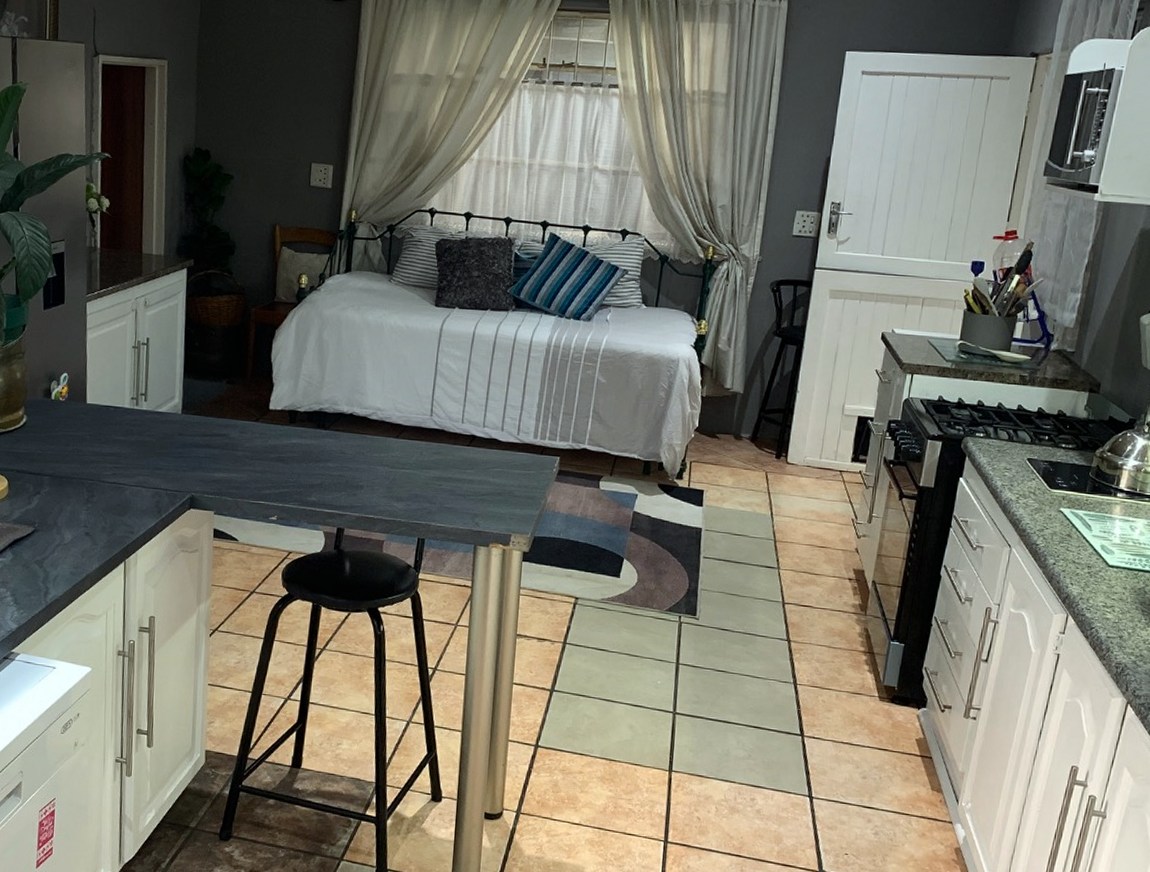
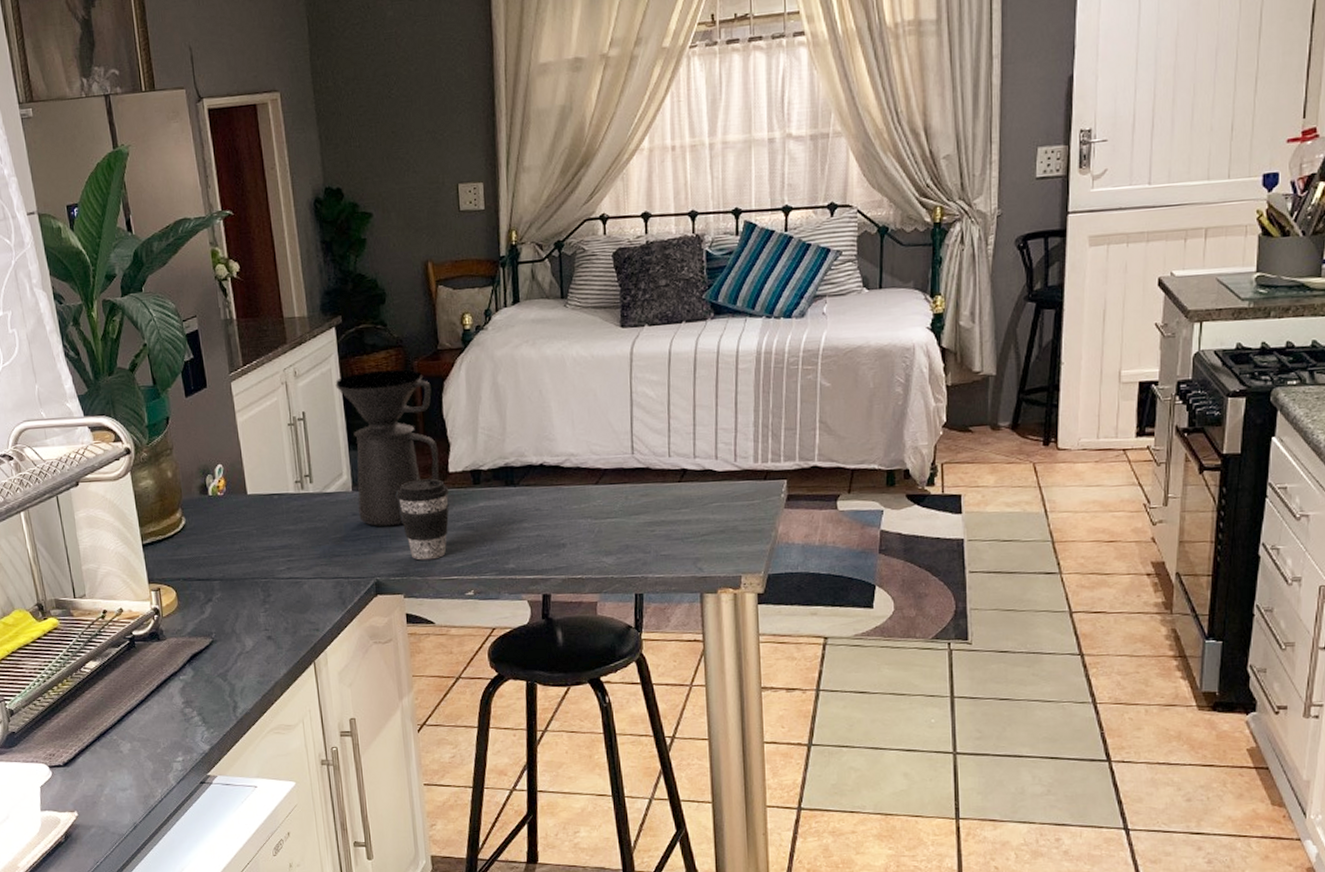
coffee maker: none [180,310,264,449] -> present [335,369,439,526]
coffee cup: none [220,411,268,484] -> present [396,478,449,560]

